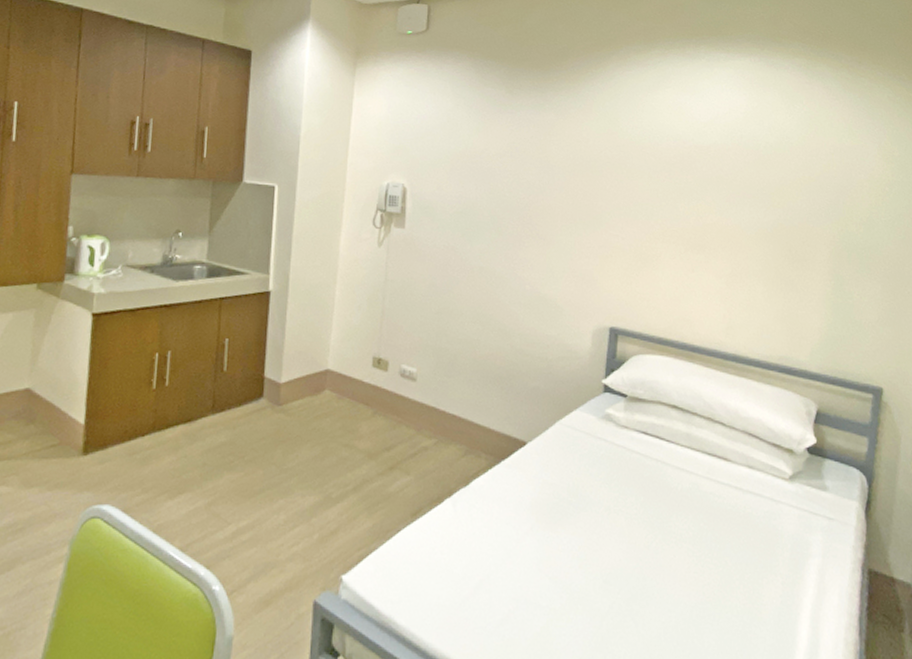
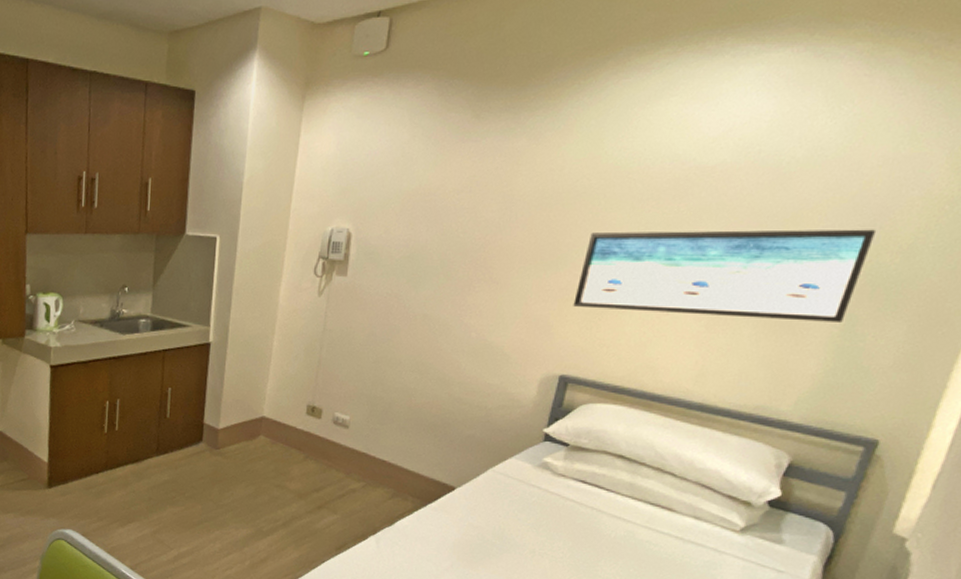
wall art: none [613,197,841,282] -> present [573,229,877,322]

